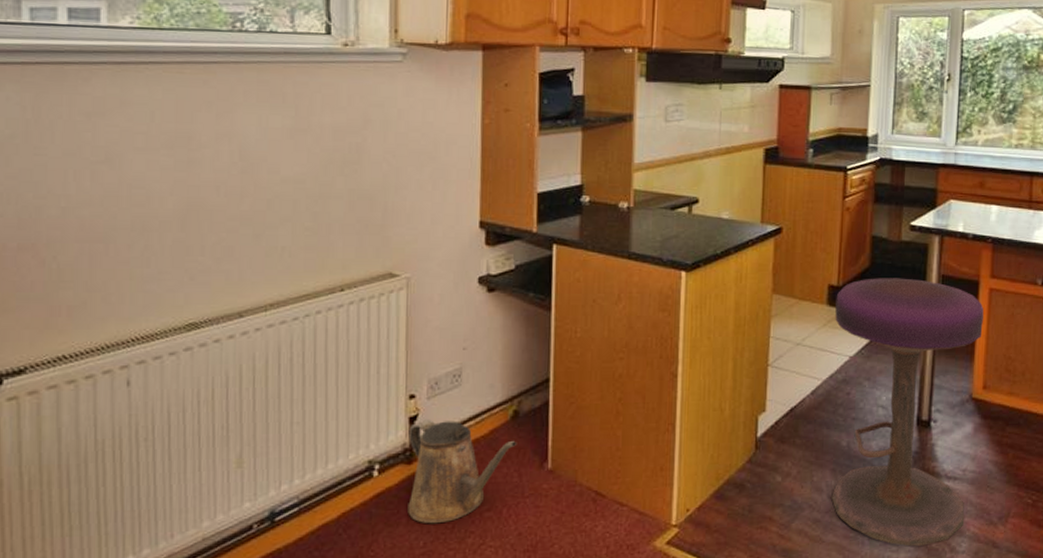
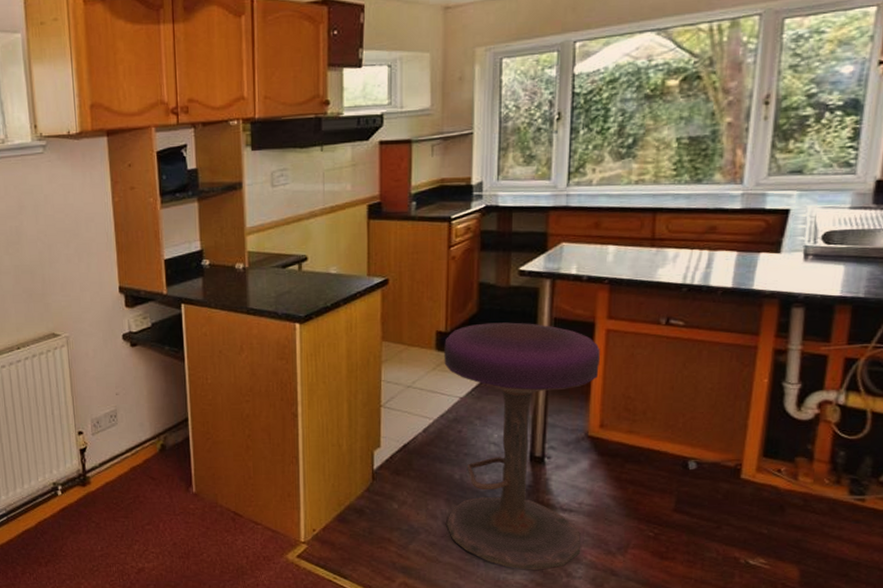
watering can: present [408,418,517,524] -> none [80,450,166,533]

